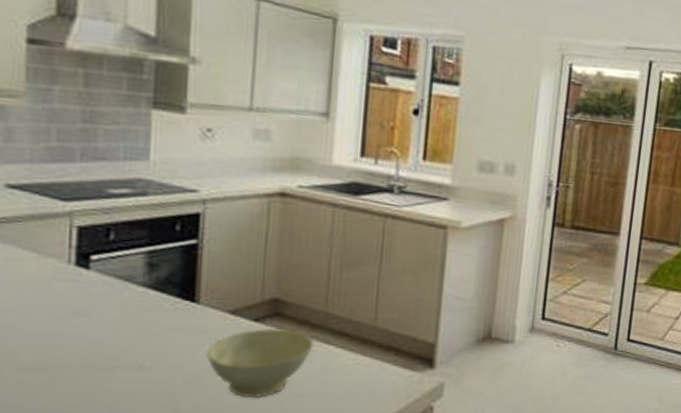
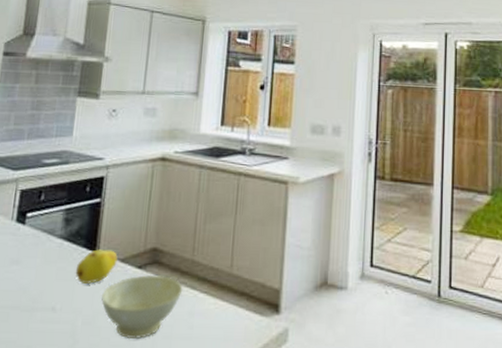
fruit: none [168,299,226,339] -> present [75,249,118,284]

